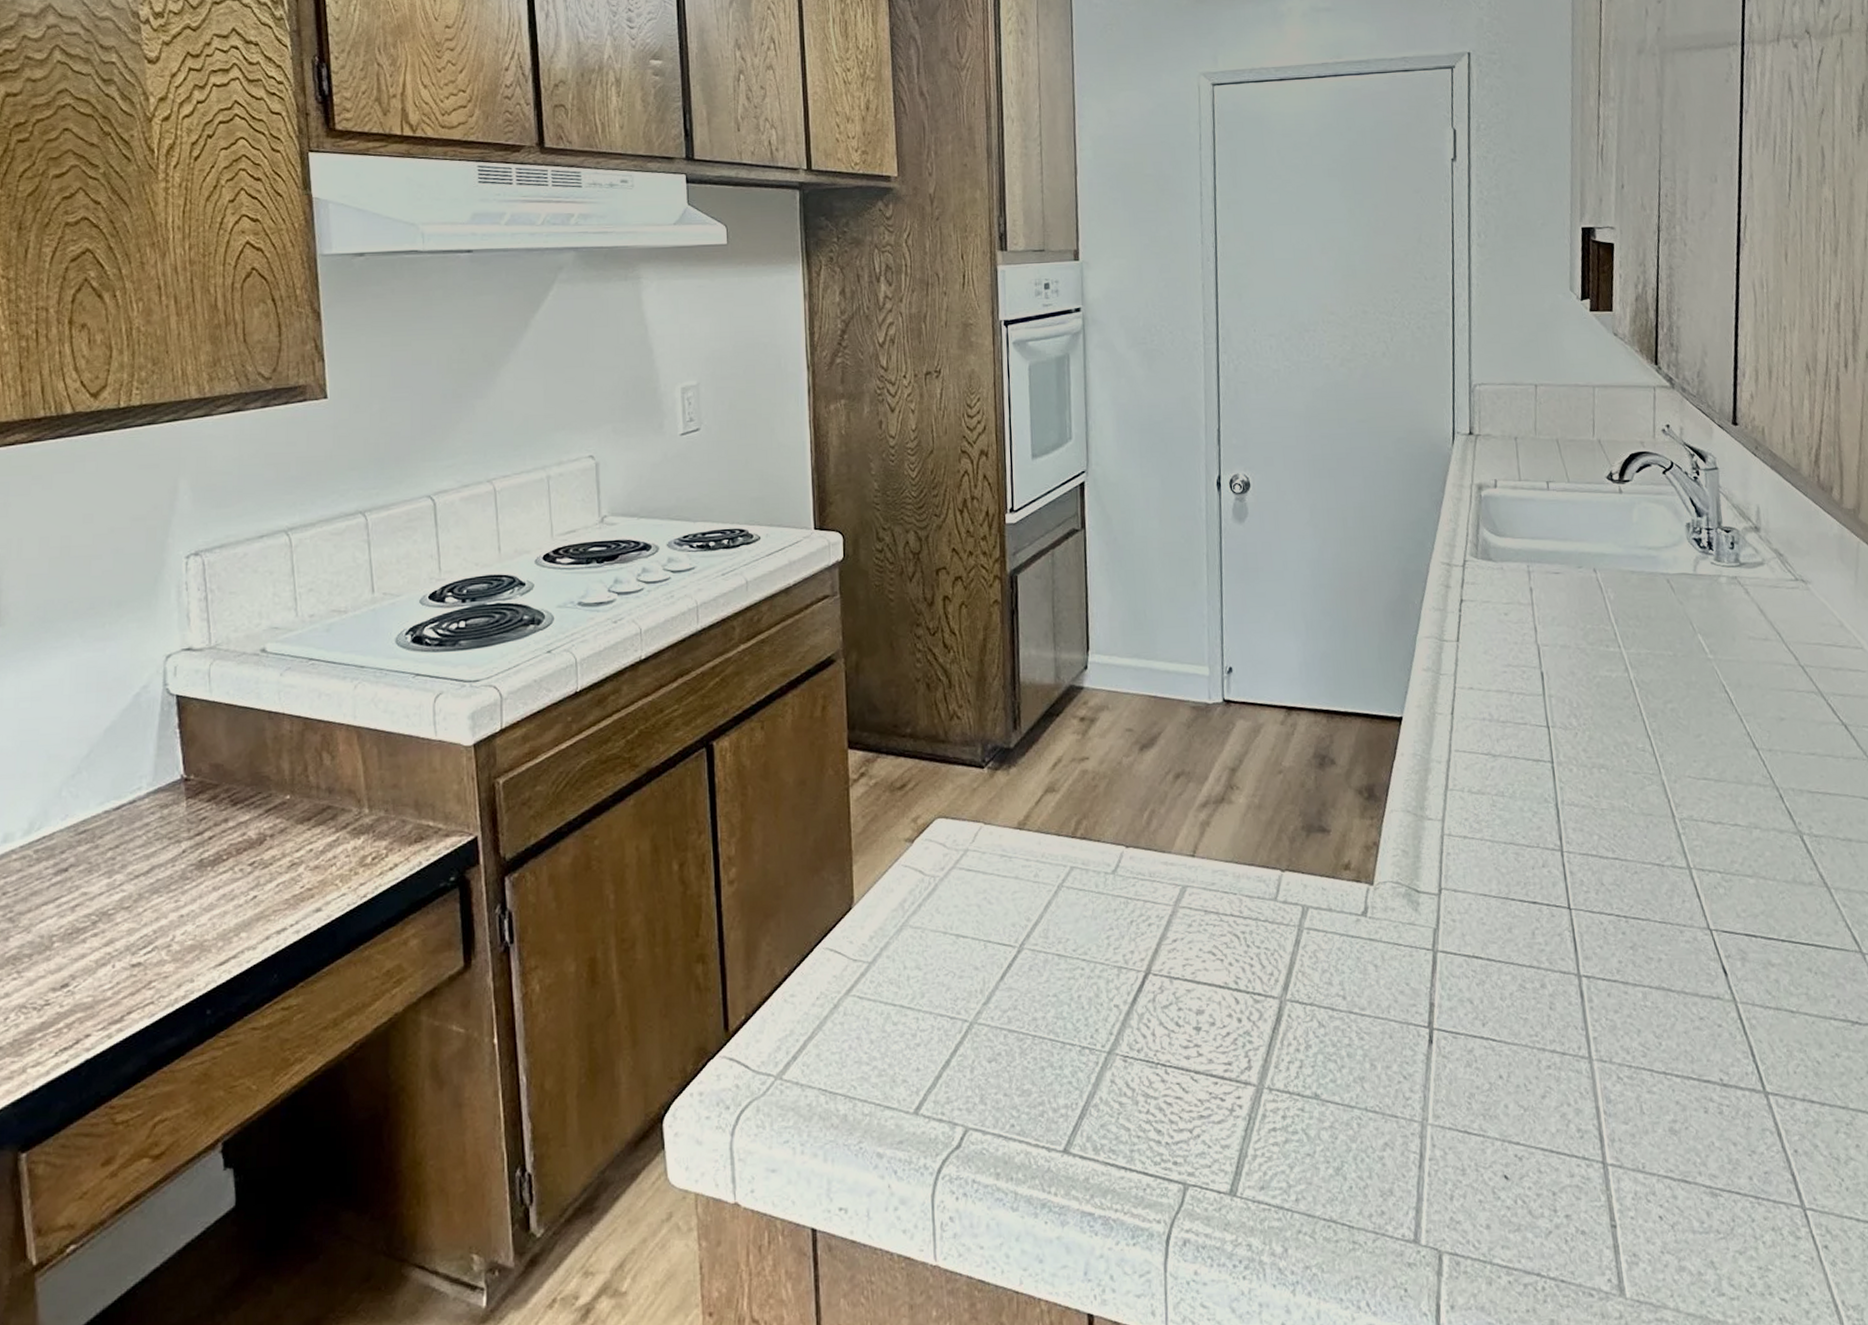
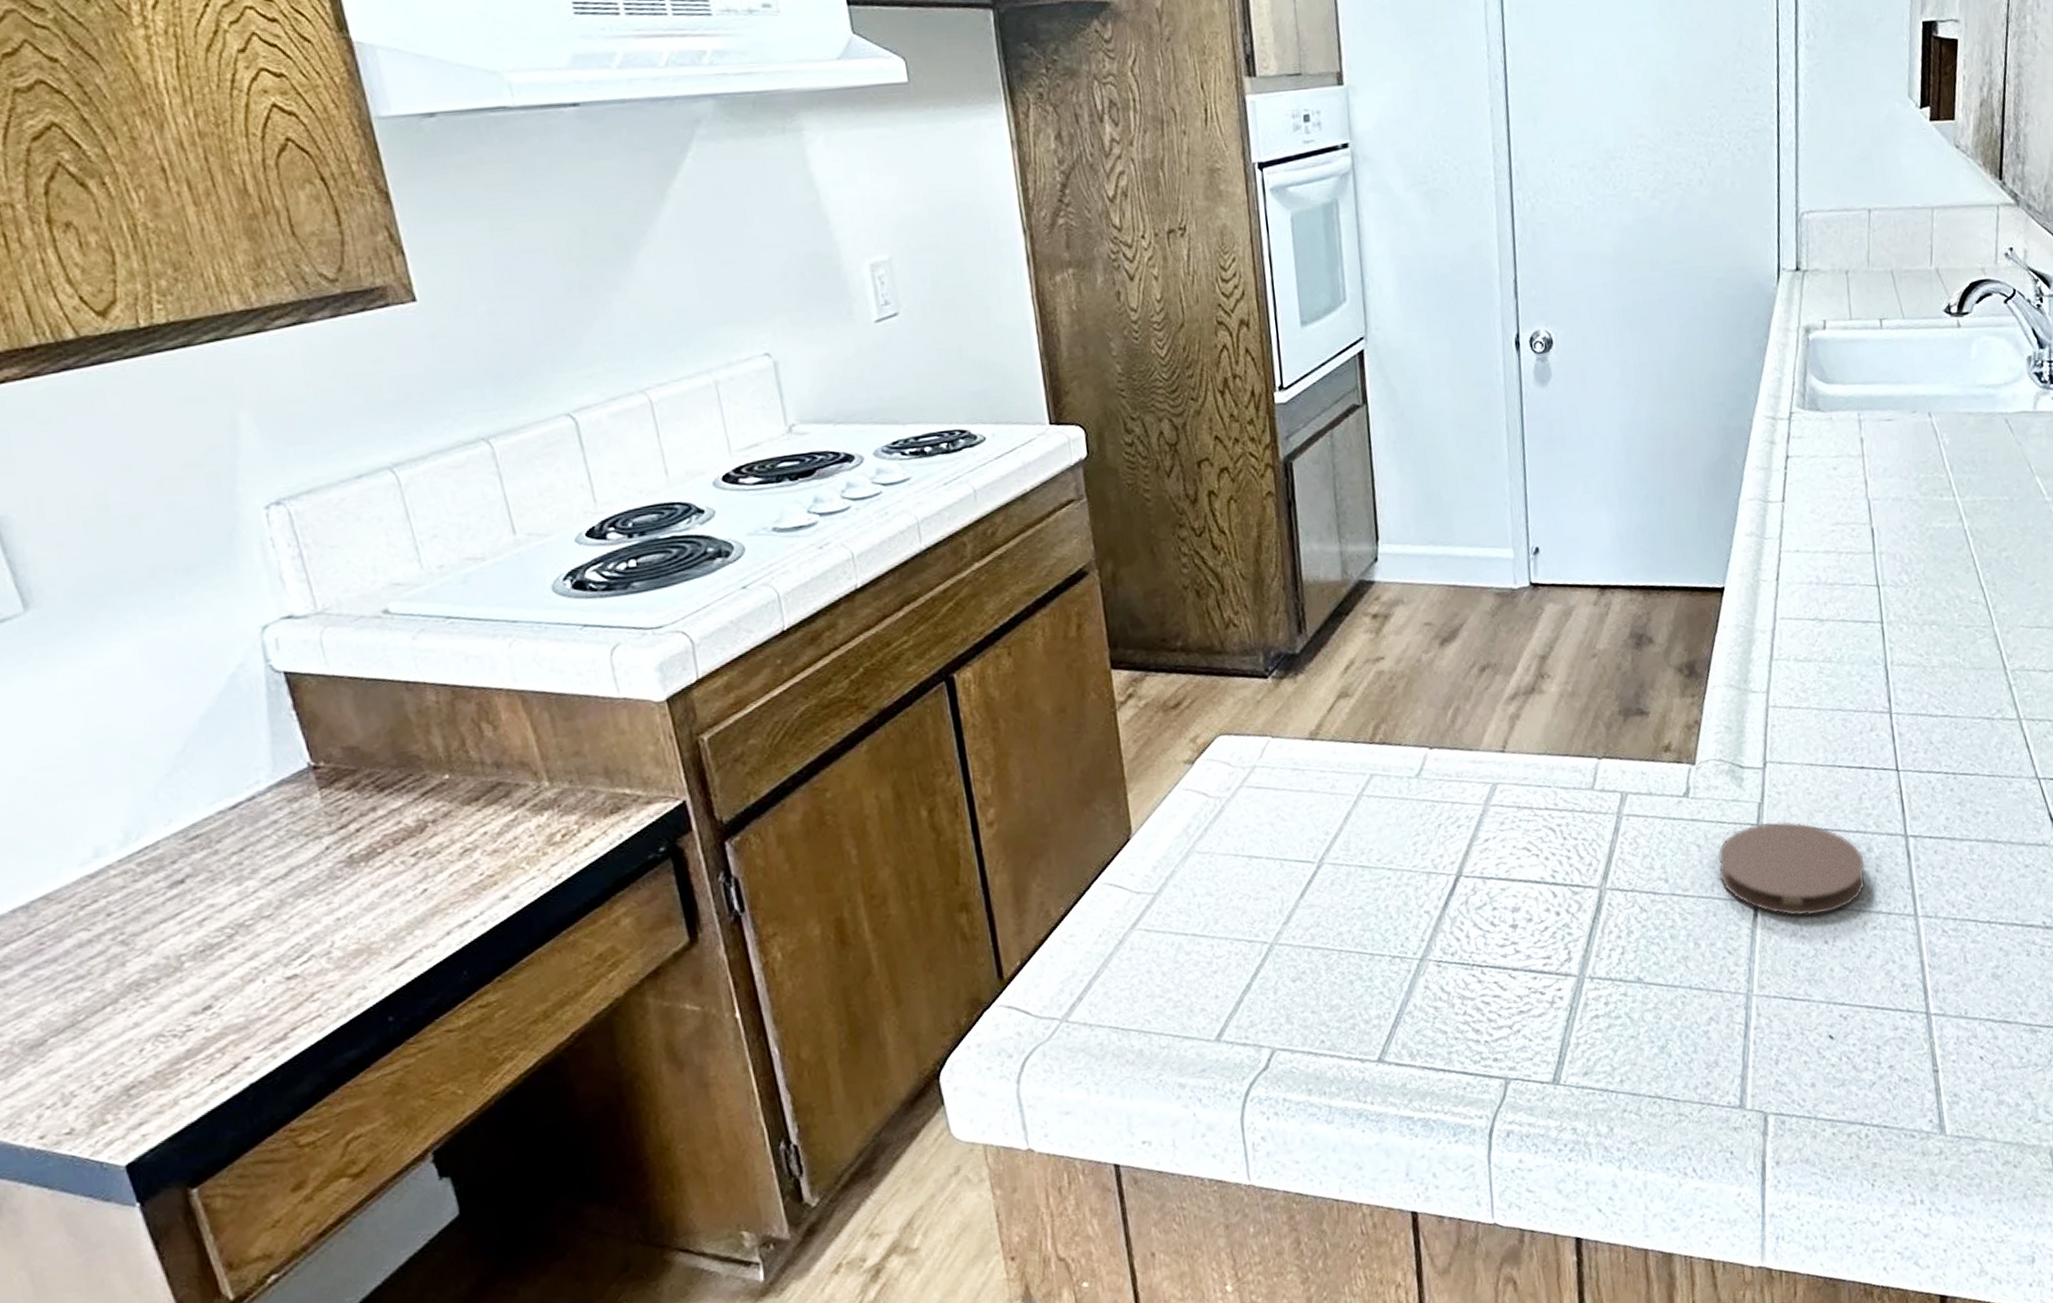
coaster: none [1394,949,1539,1048] -> present [1718,821,1865,916]

